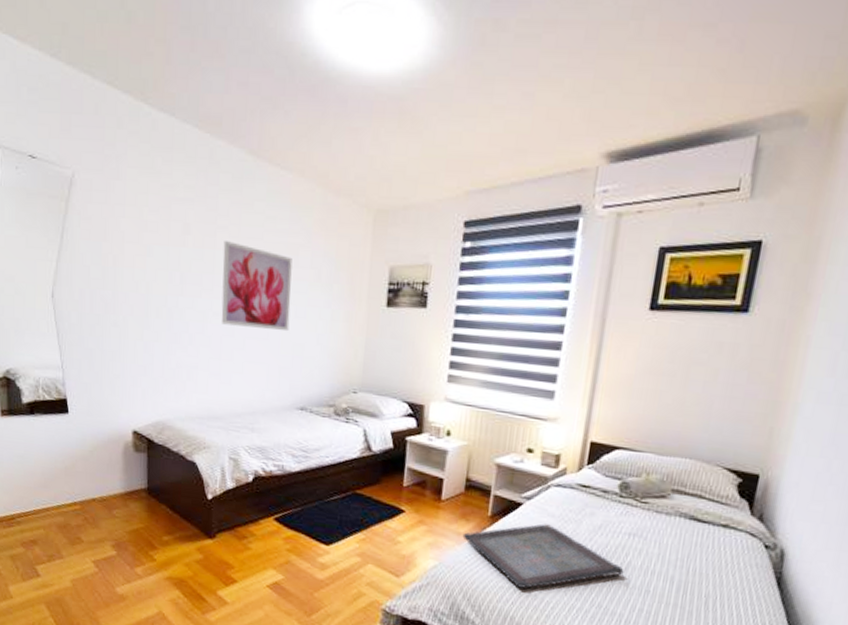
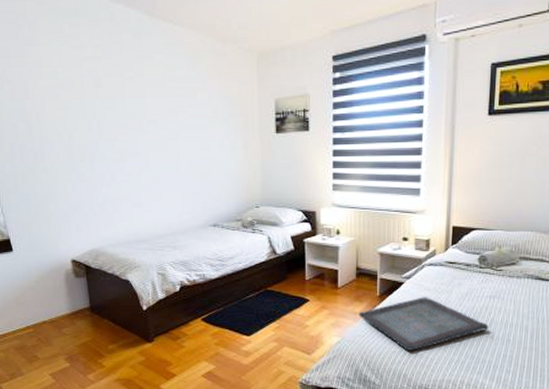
wall art: present [221,241,293,332] -> none [131,90,196,162]

